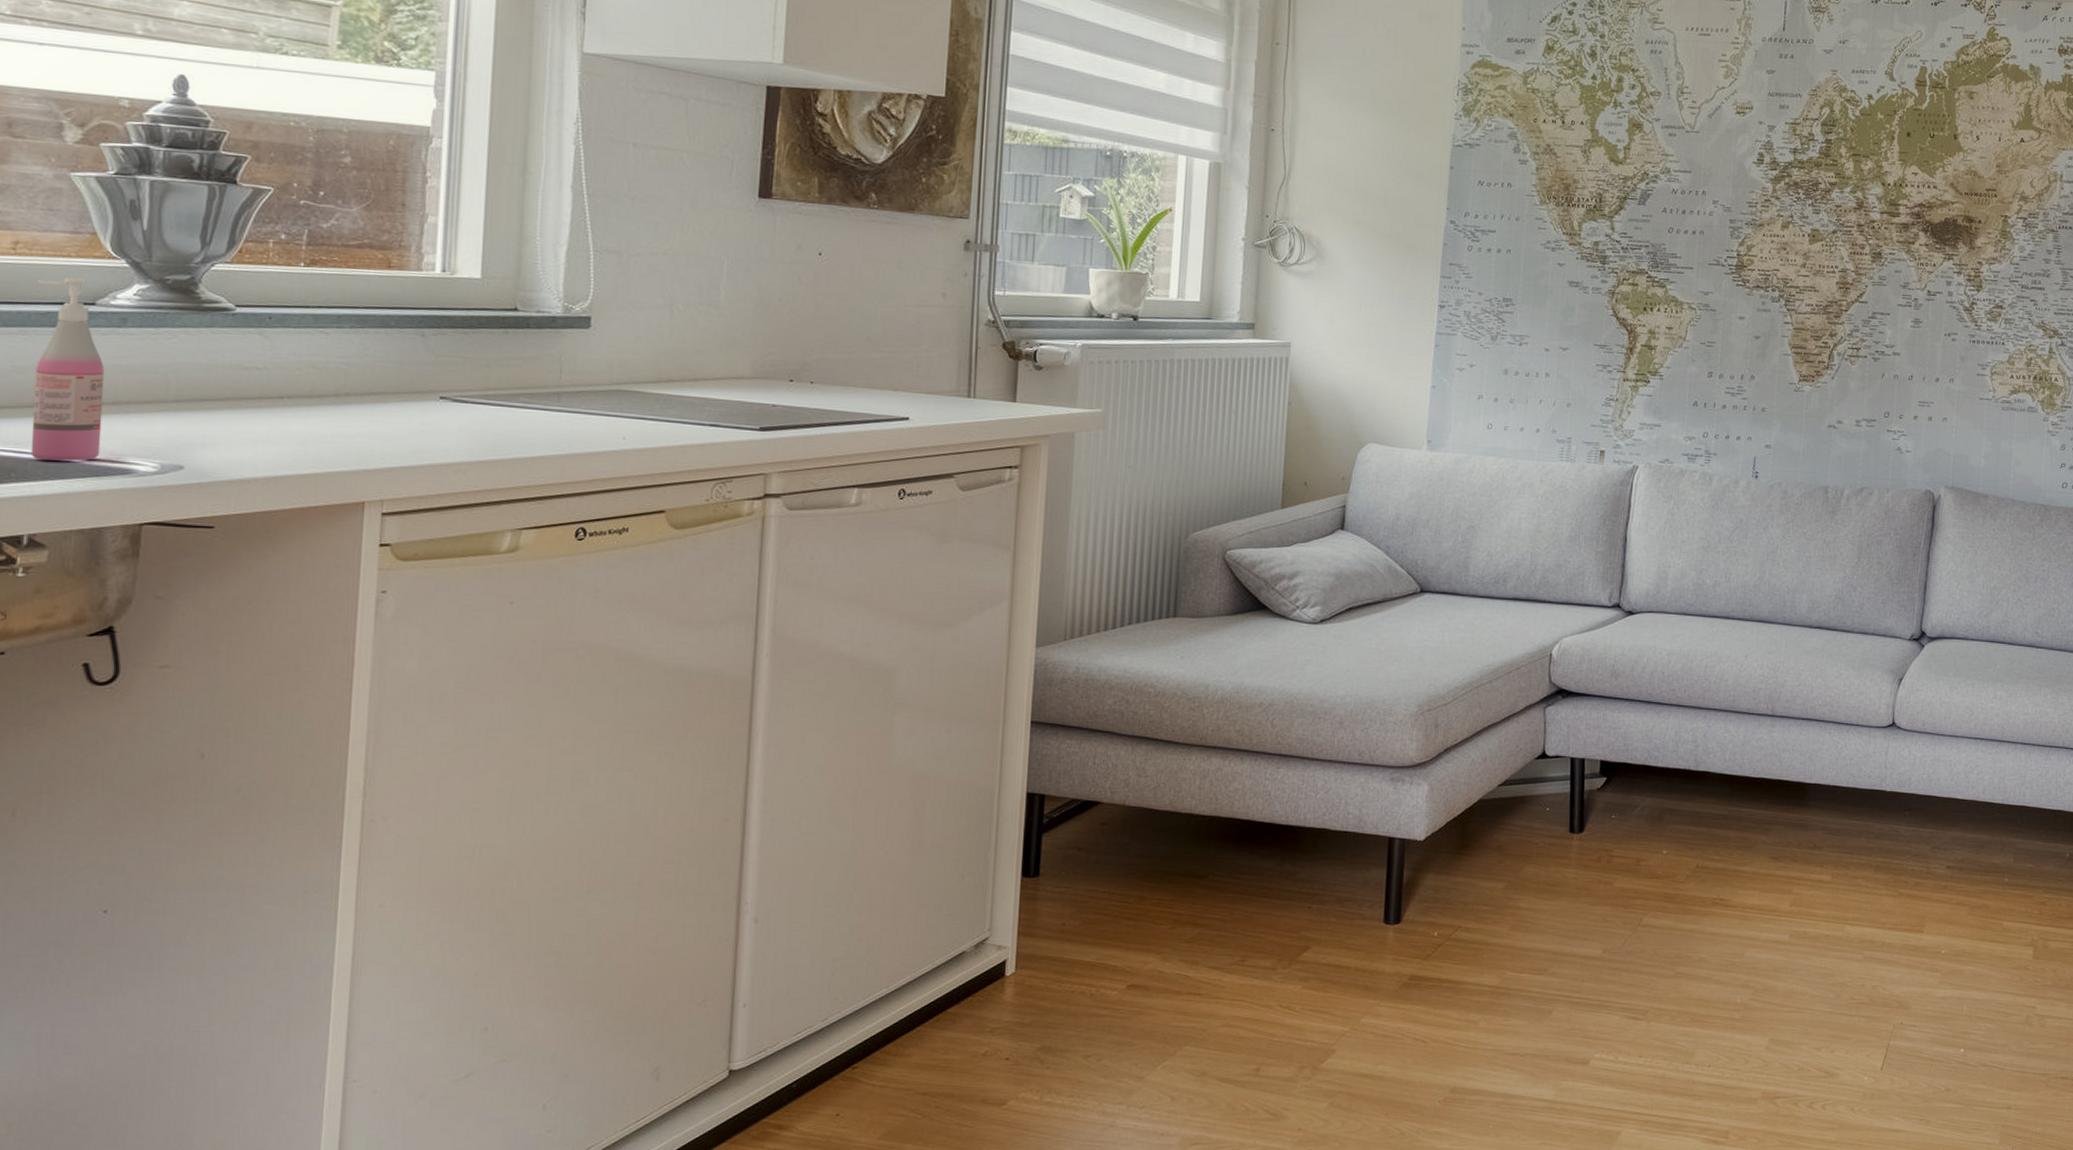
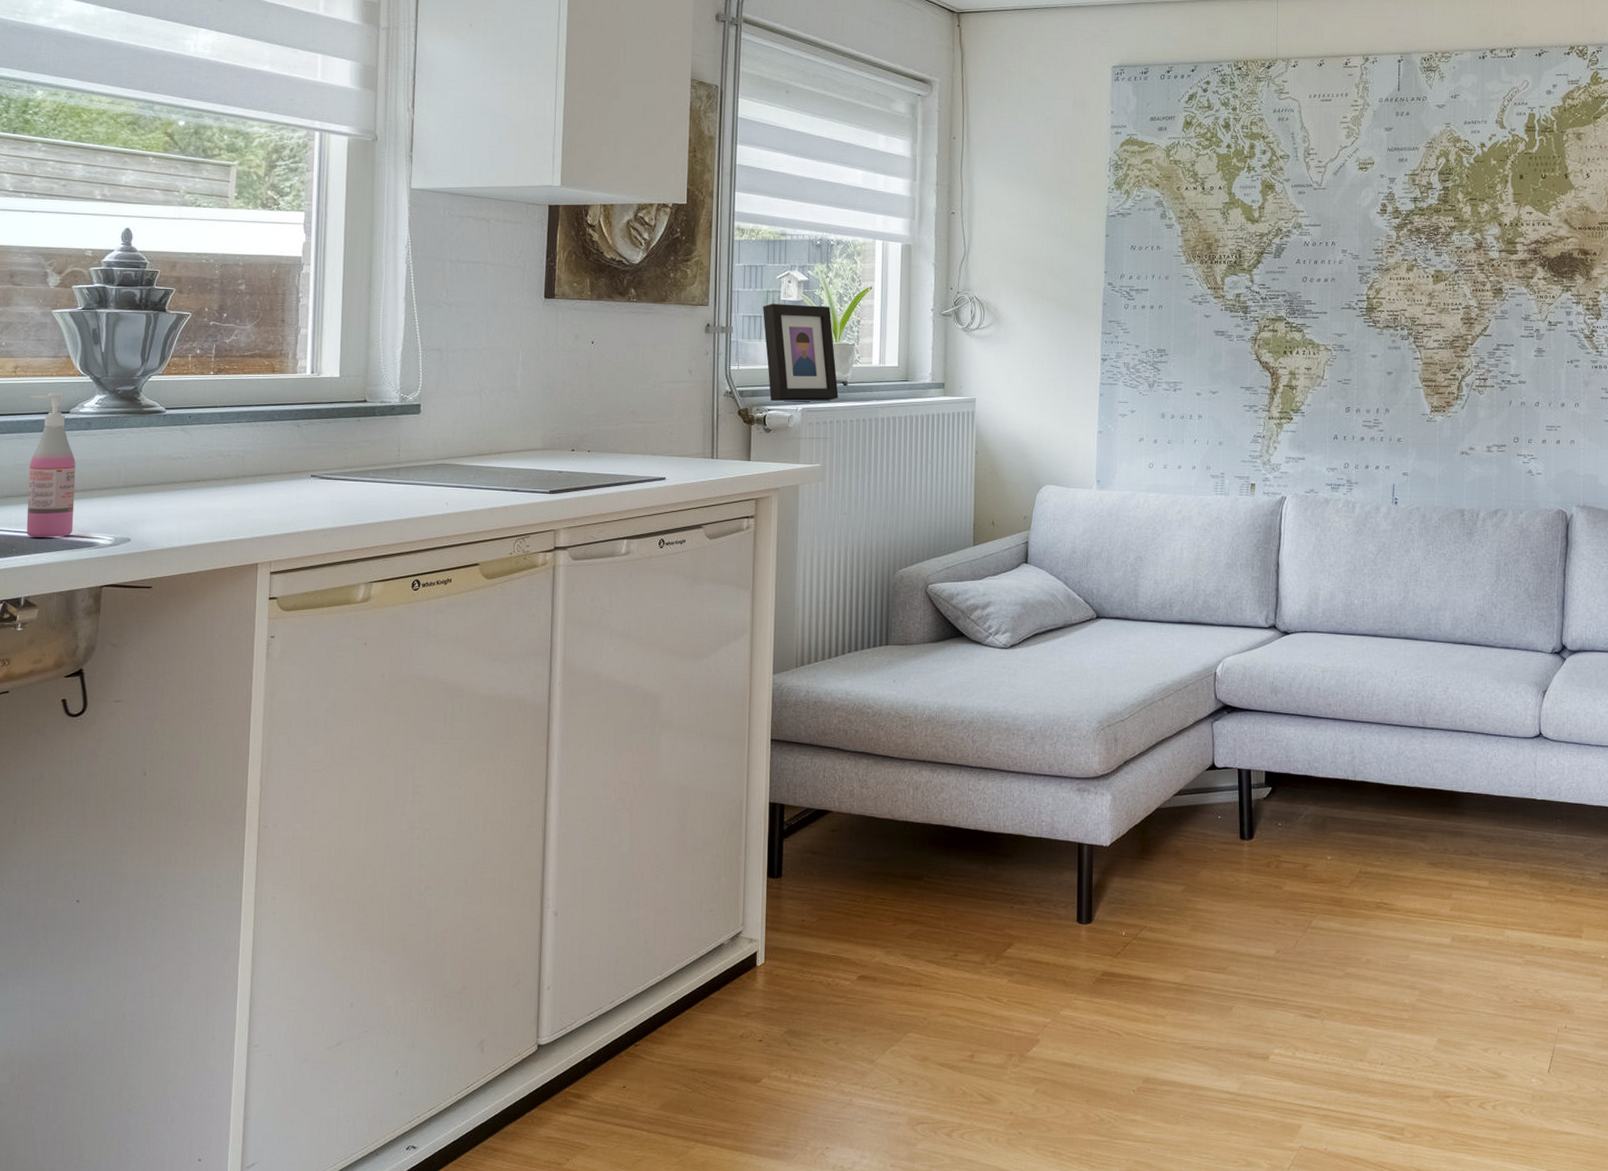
picture frame: none [1037,221,1127,338] -> present [763,304,838,402]

